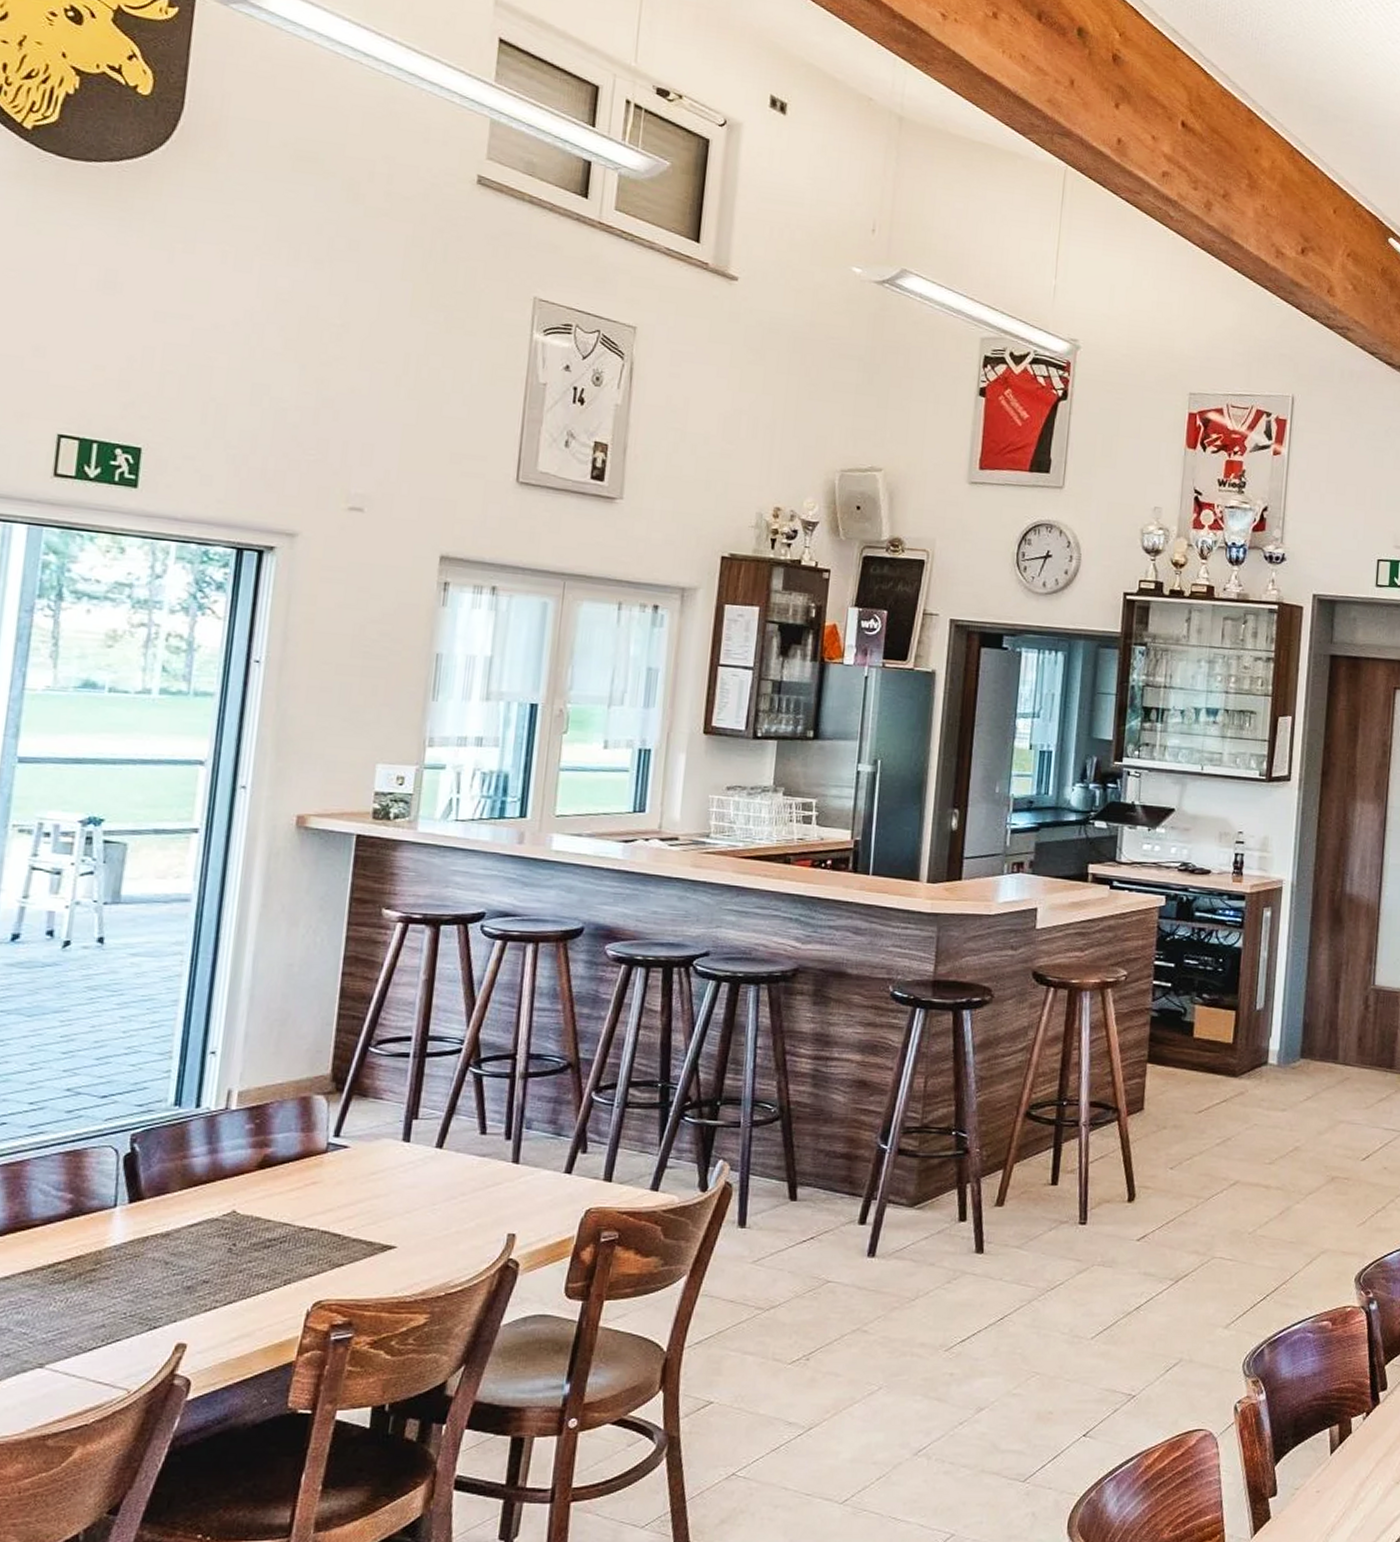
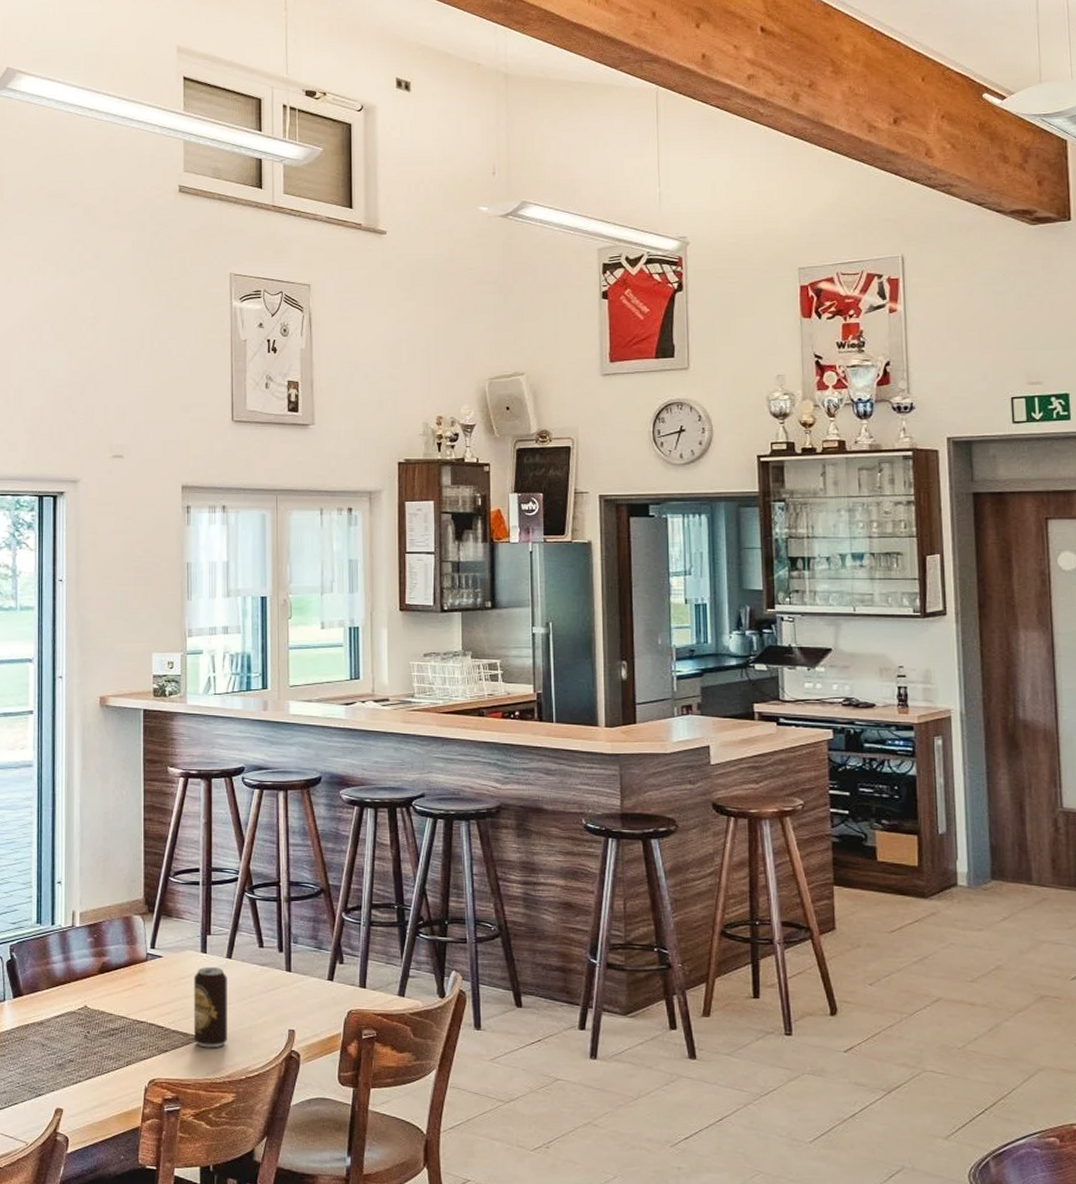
beverage can: none [380,1158,435,1259] -> present [193,966,228,1048]

